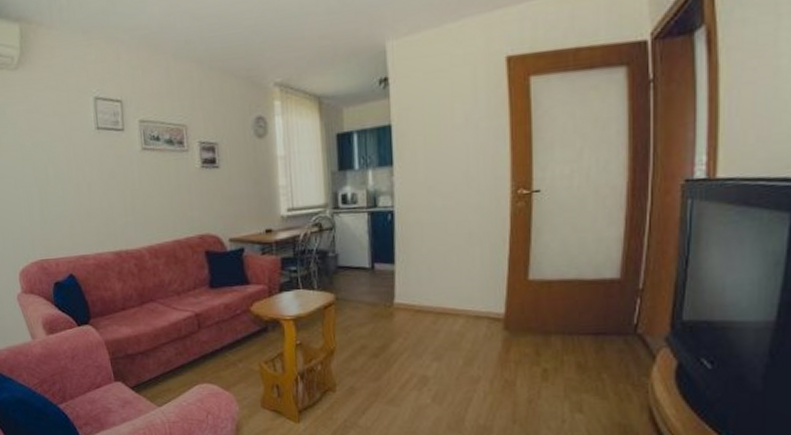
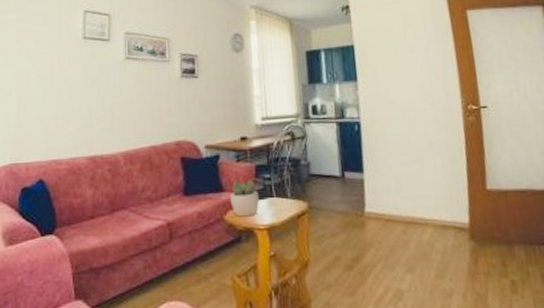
succulent plant: none [255,271,286,309] -> present [230,178,260,217]

